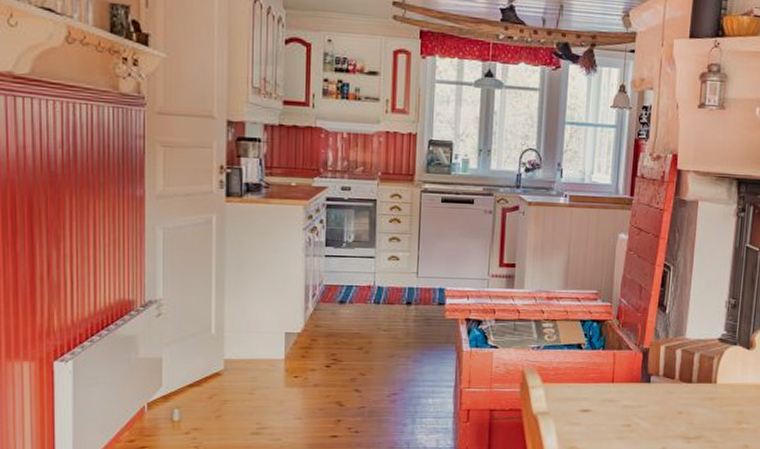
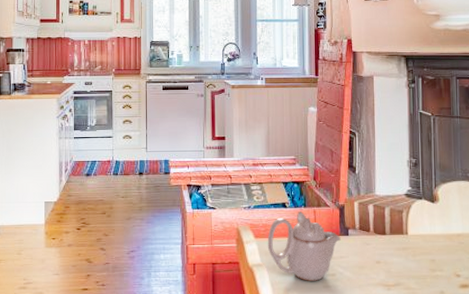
teapot: none [556,353,641,432] -> present [267,210,341,281]

